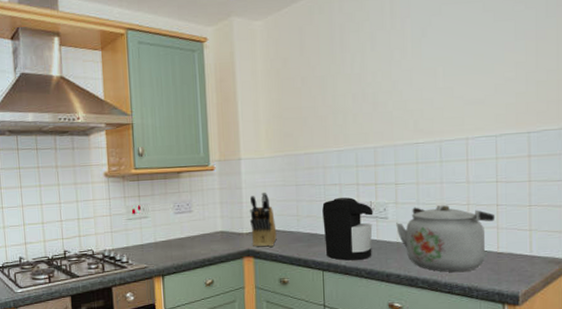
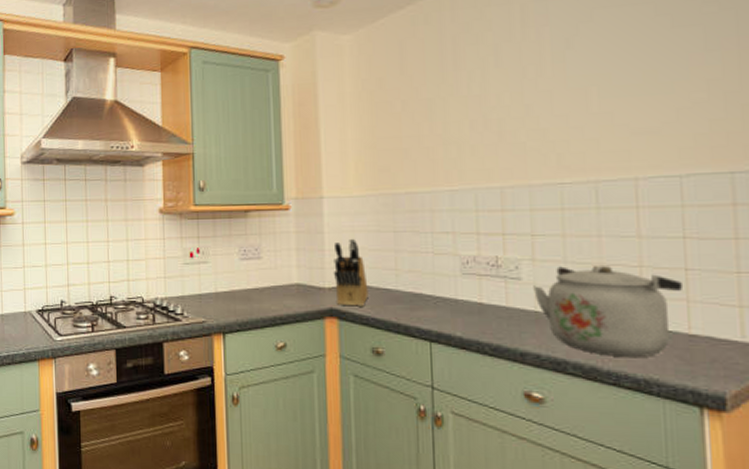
coffee maker: present [322,197,373,261] -> none [429,250,501,331]

